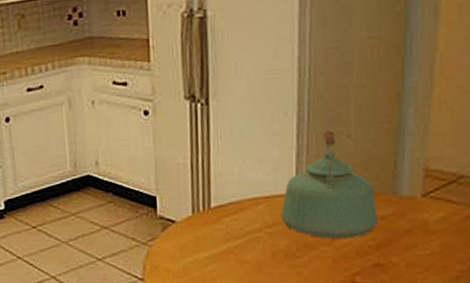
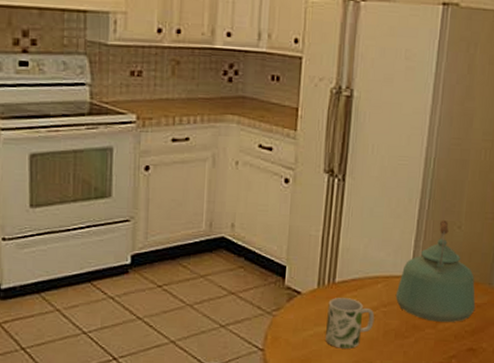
mug: none [206,222,259,273] -> present [326,298,375,349]

